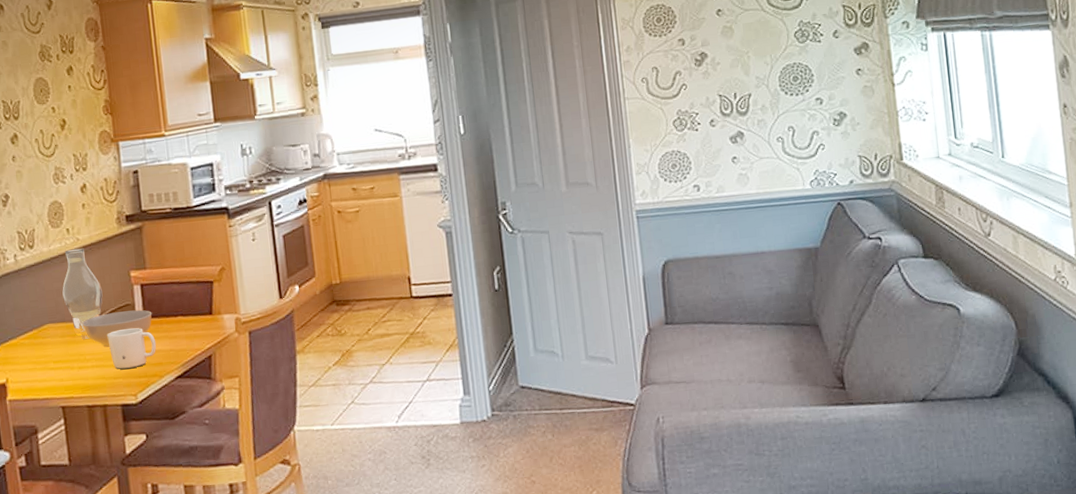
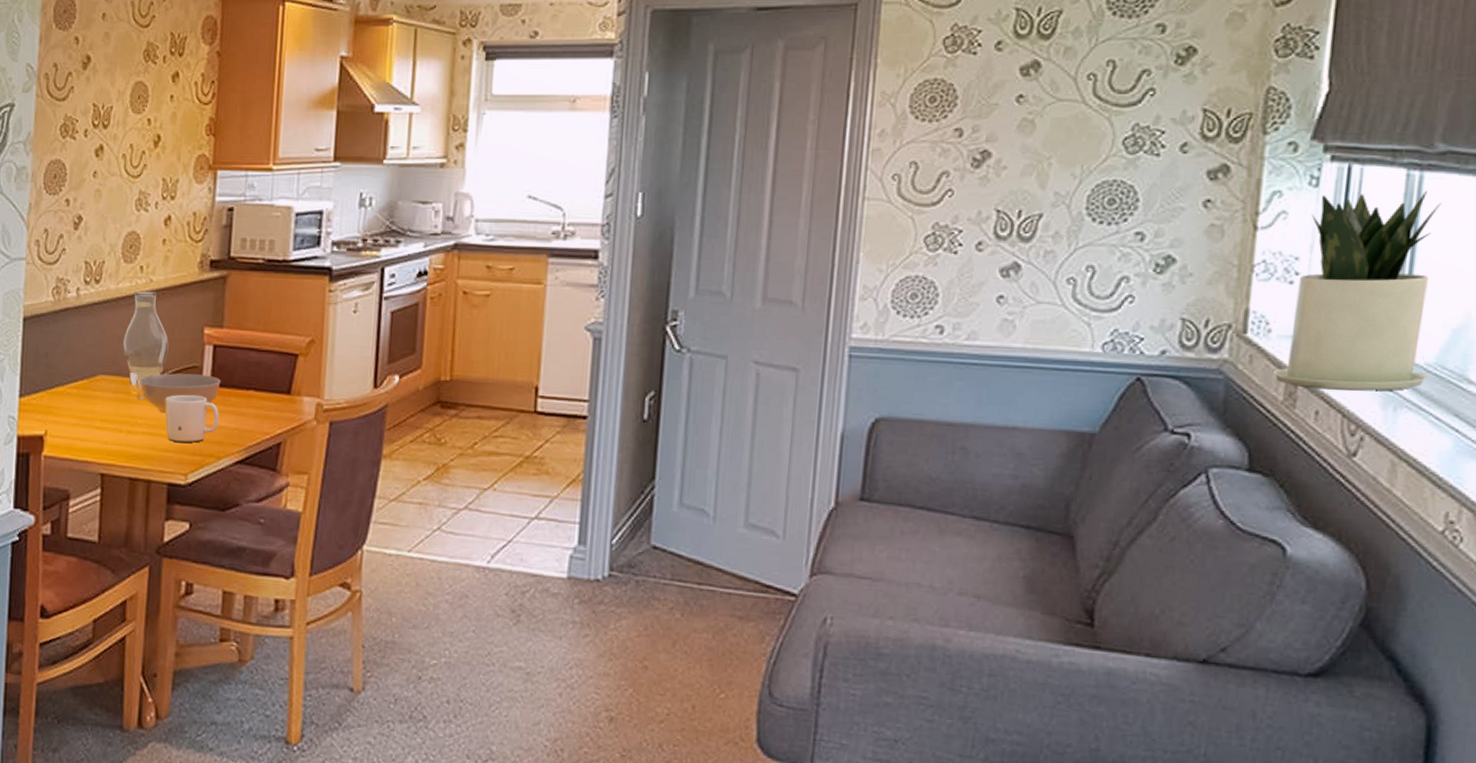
planter: none [925,44,1023,193] -> present [1272,190,1441,392]

